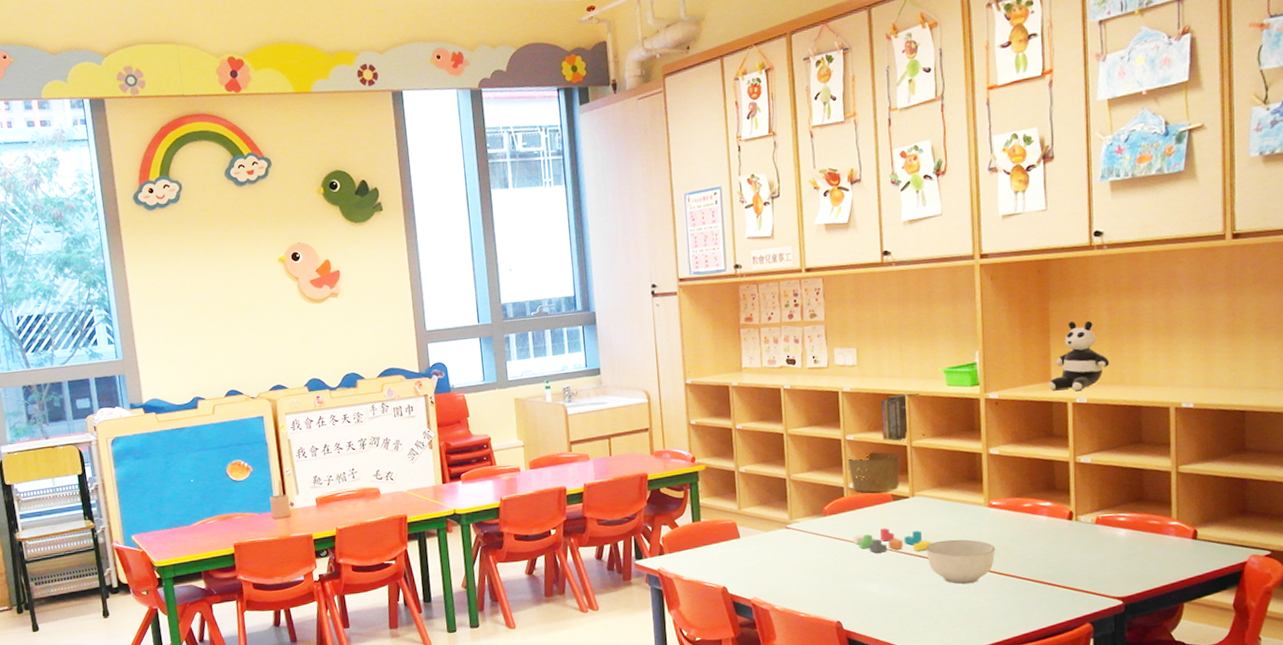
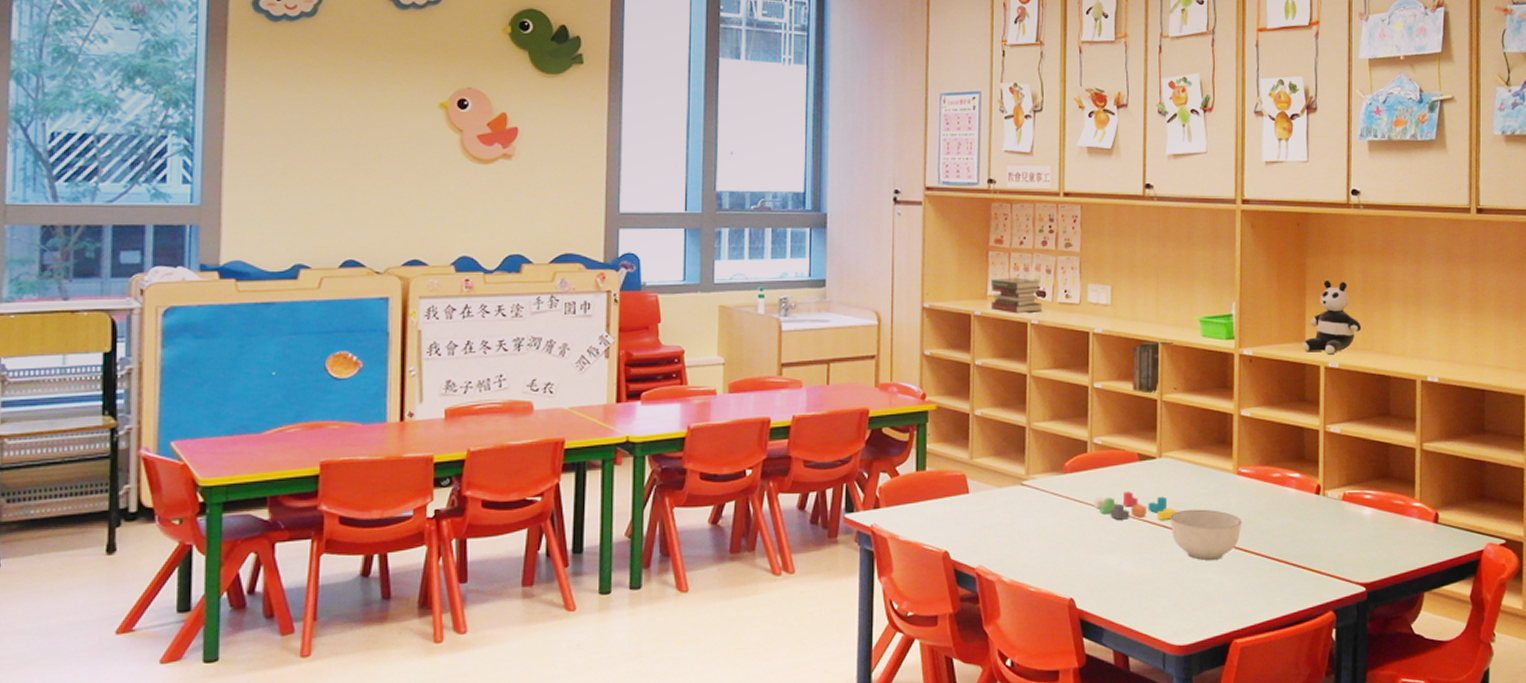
straw: present [270,479,292,520] -> none [381,381,409,434]
books: none [744,349,793,382] -> present [990,277,1041,314]
basket: present [848,452,901,493] -> none [1095,405,1150,450]

